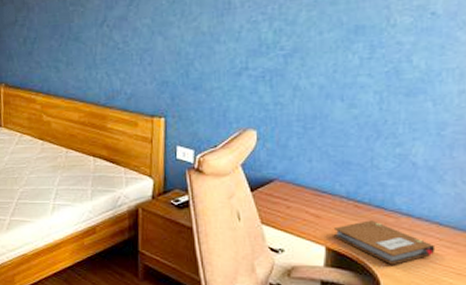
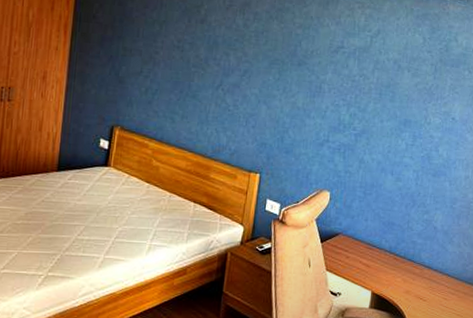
notebook: present [333,220,436,265] -> none [377,271,445,307]

